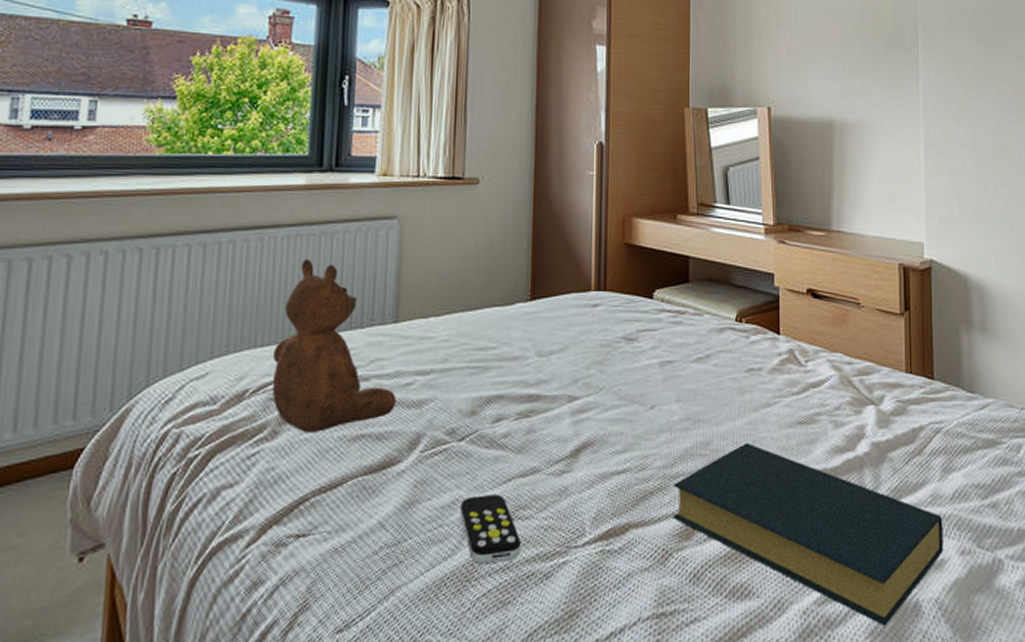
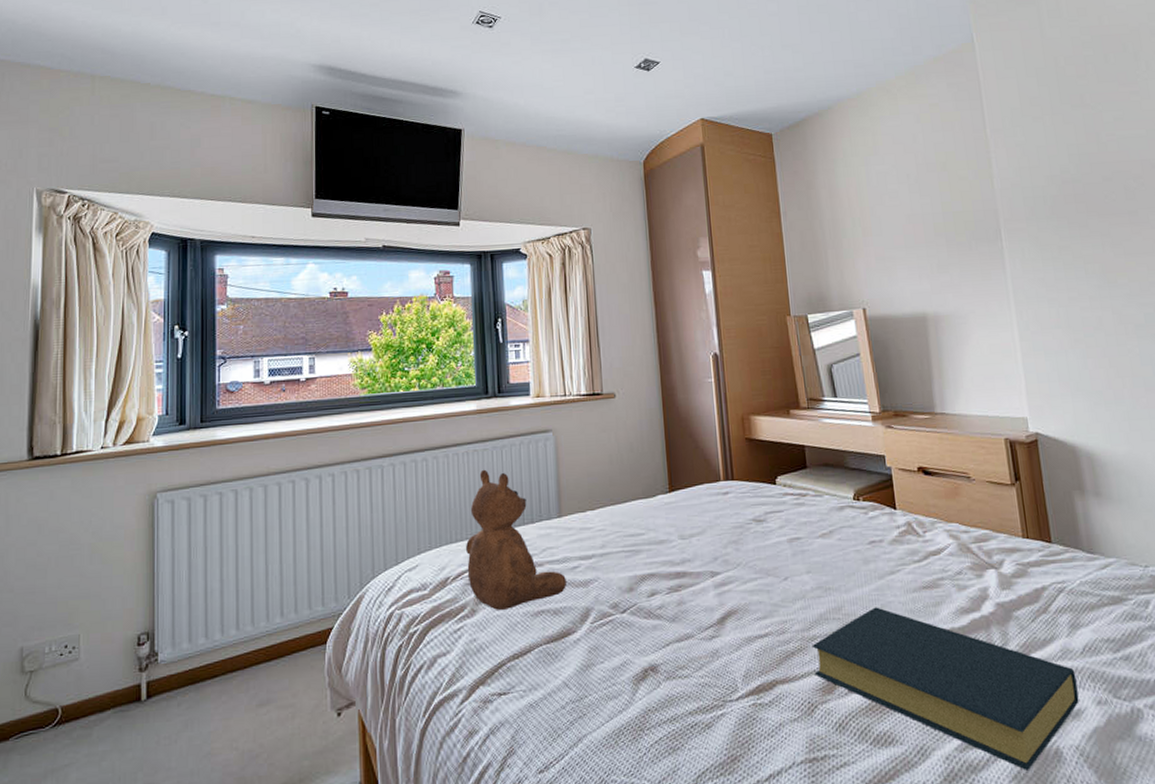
remote control: present [461,494,521,565] -> none [629,657,683,717]

